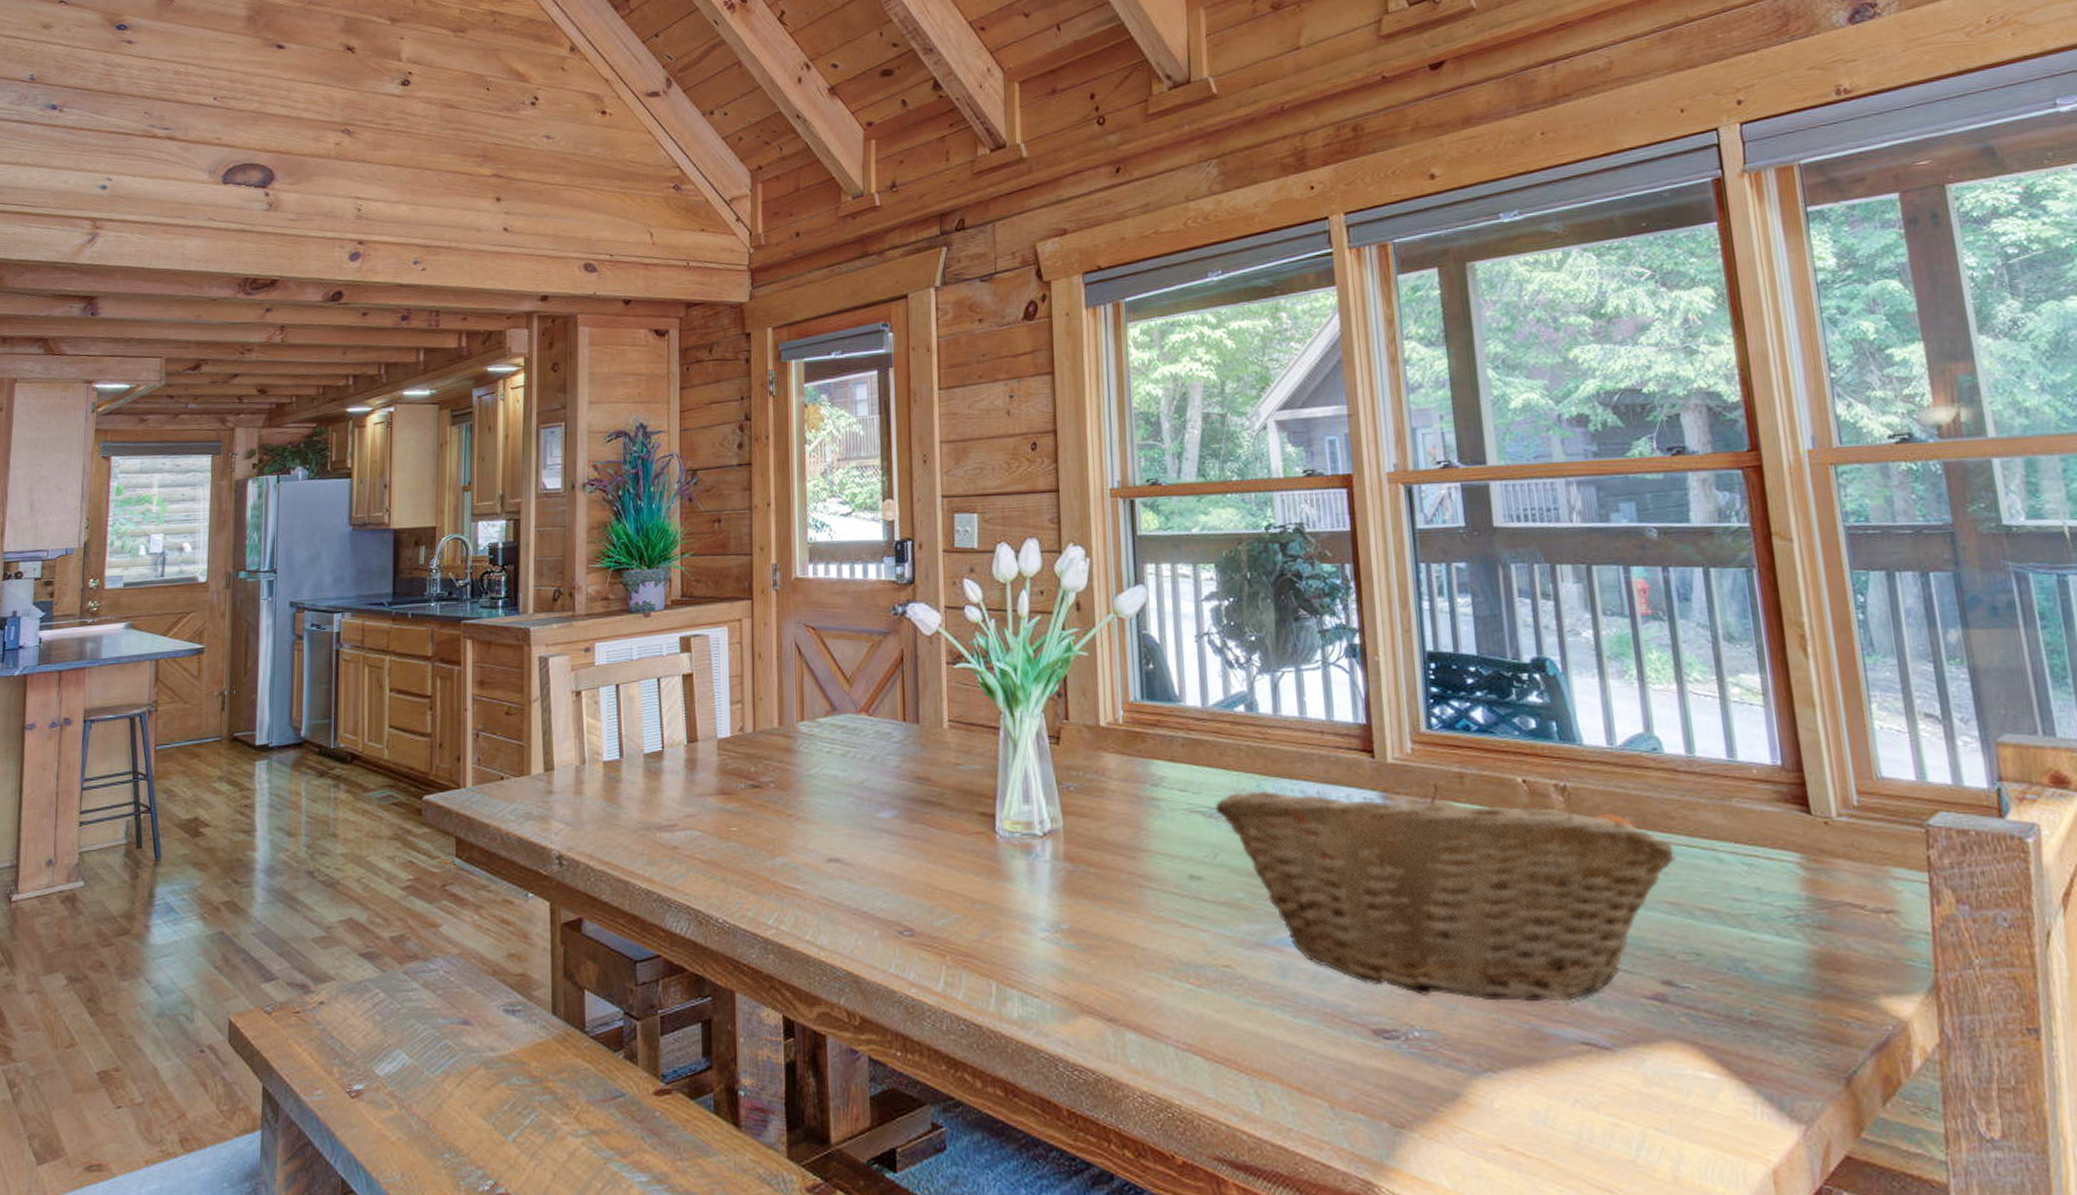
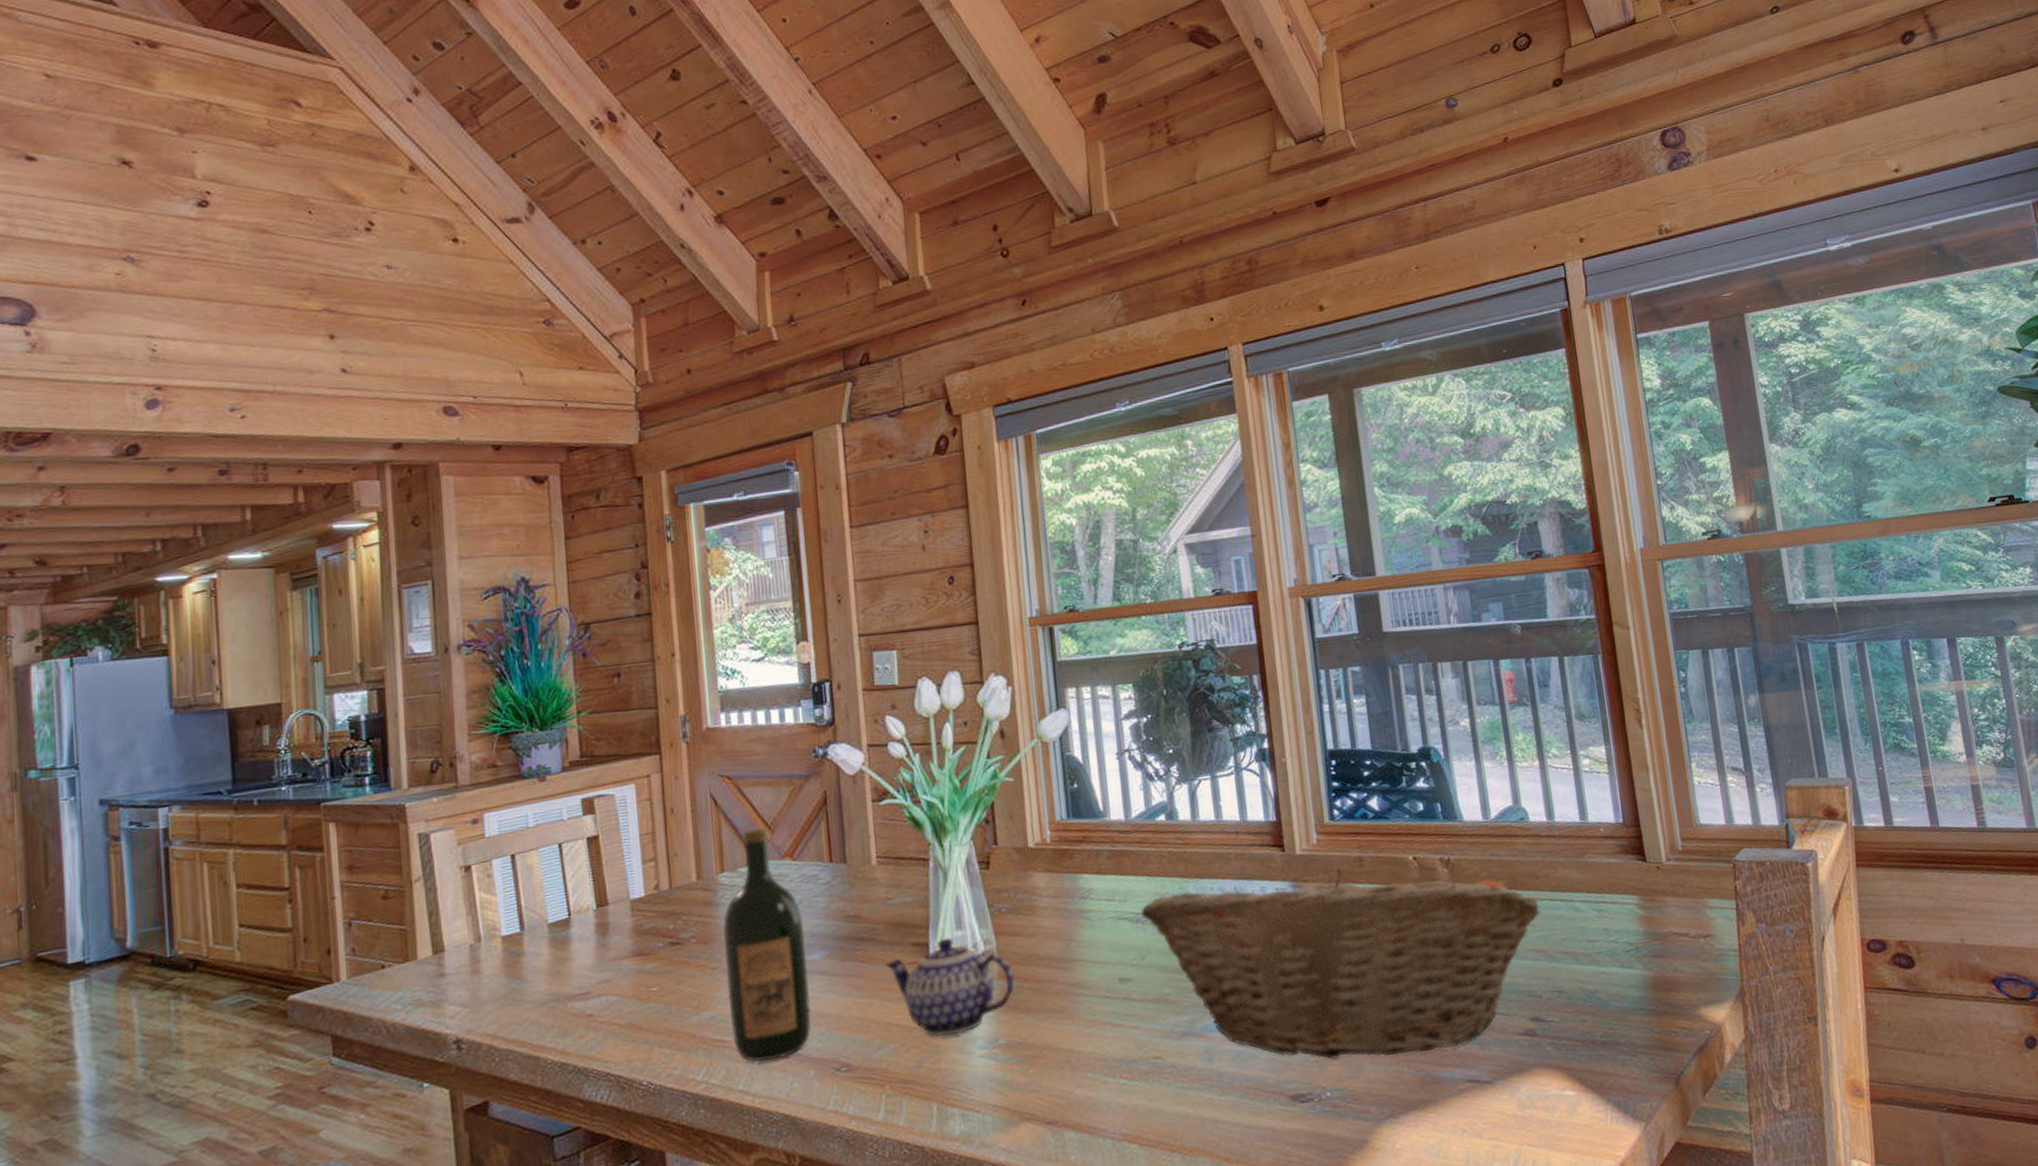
wine bottle: none [799,680,878,915] -> present [722,828,811,1062]
teapot: none [951,811,1081,913] -> present [885,937,1015,1037]

